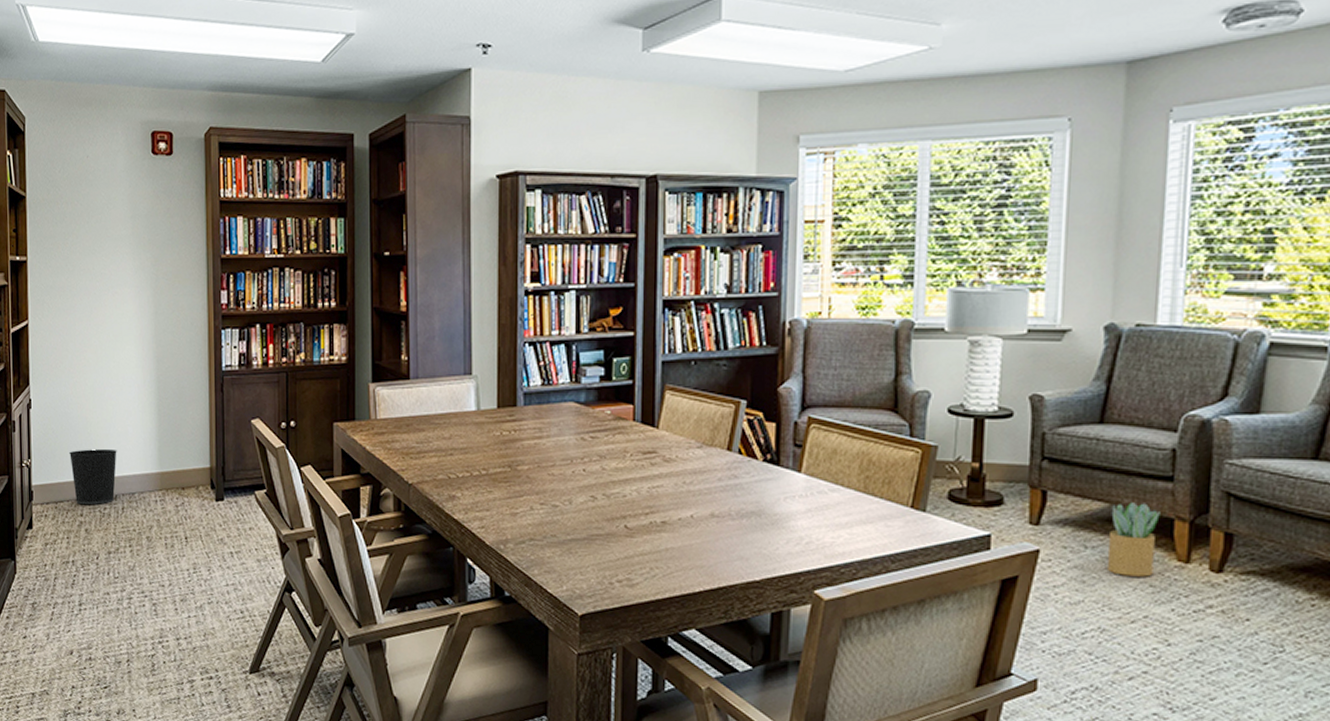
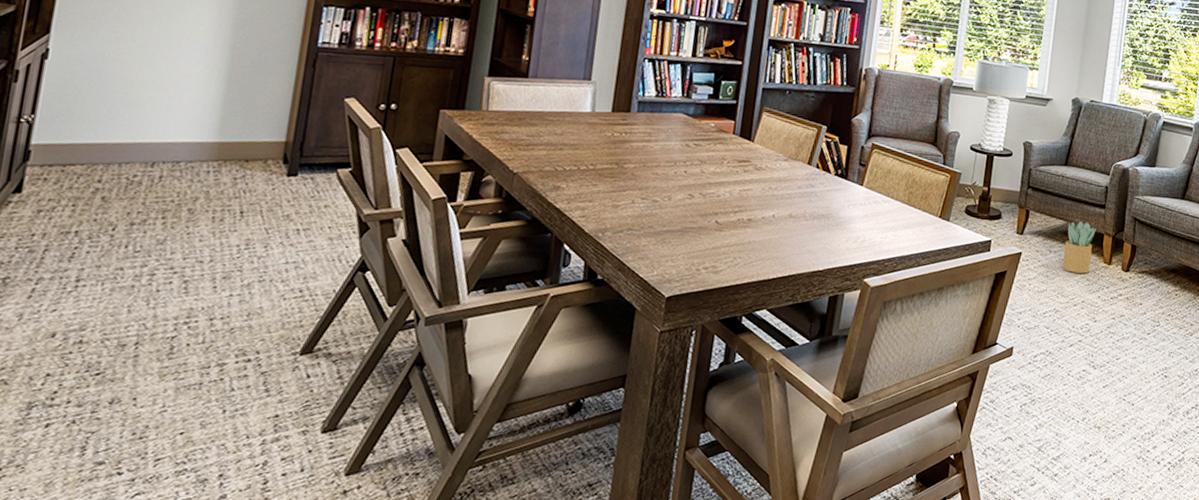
wastebasket: present [68,448,117,505] -> none [93,110,164,171]

